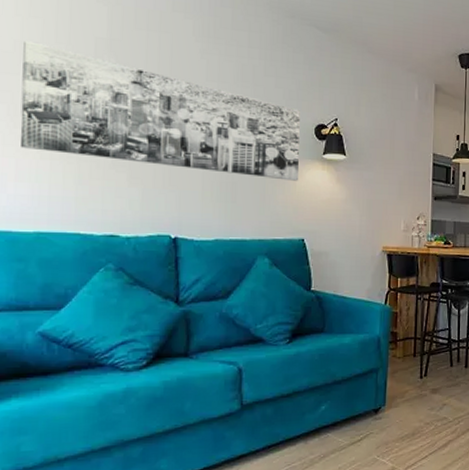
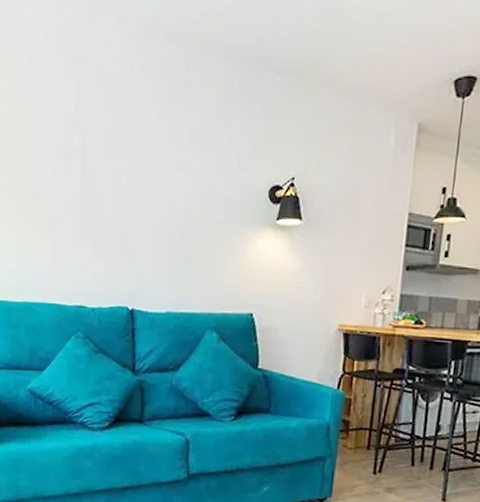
wall art: present [20,41,300,181] -> none [11,125,254,251]

